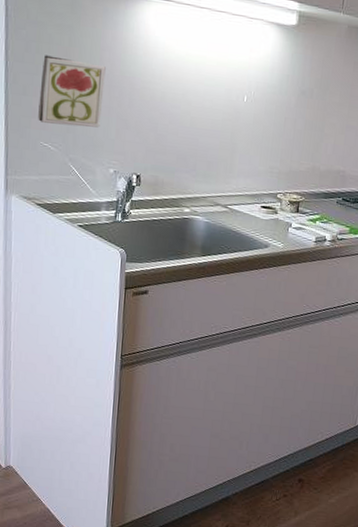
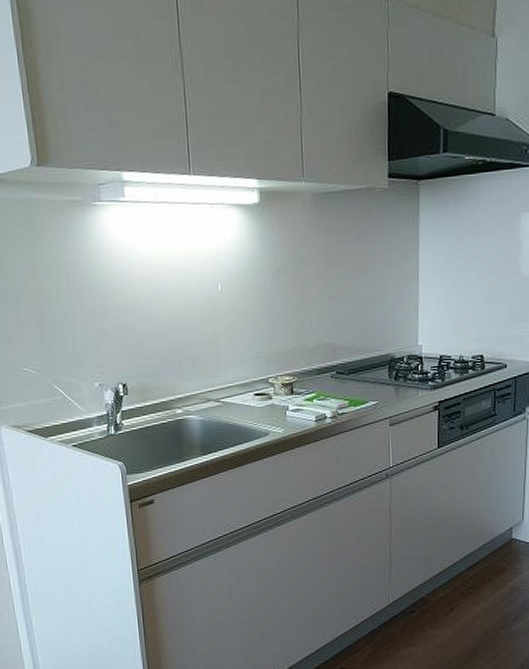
decorative tile: present [38,55,106,128] -> none [9,278,78,348]

